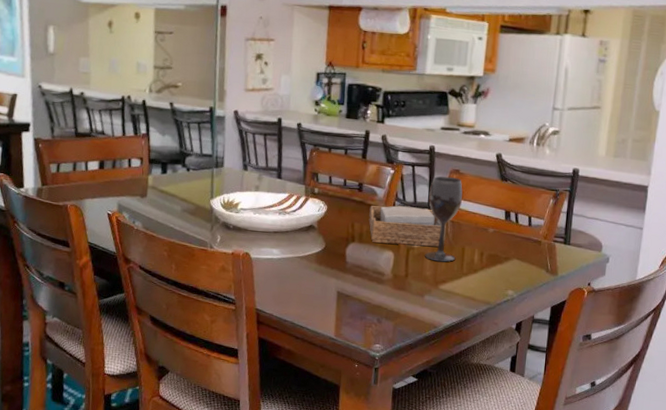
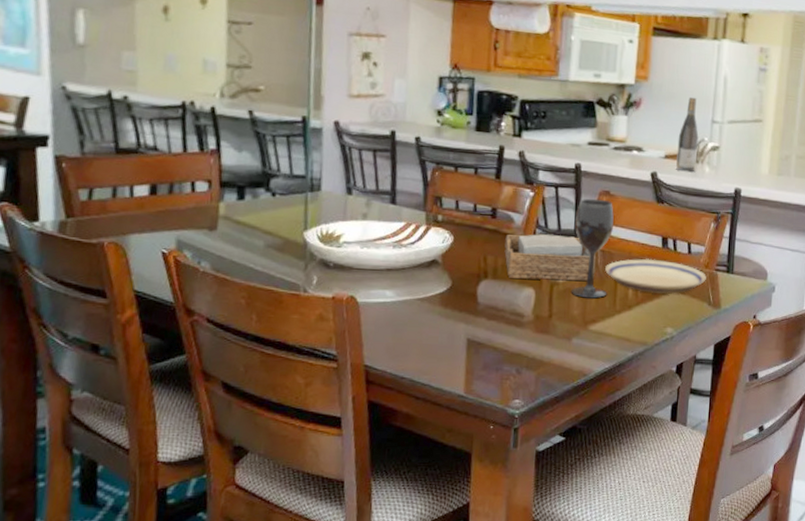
plate: none [454,229,545,261] -> present [605,258,707,294]
wine bottle: none [519,86,541,154] -> present [676,96,699,172]

